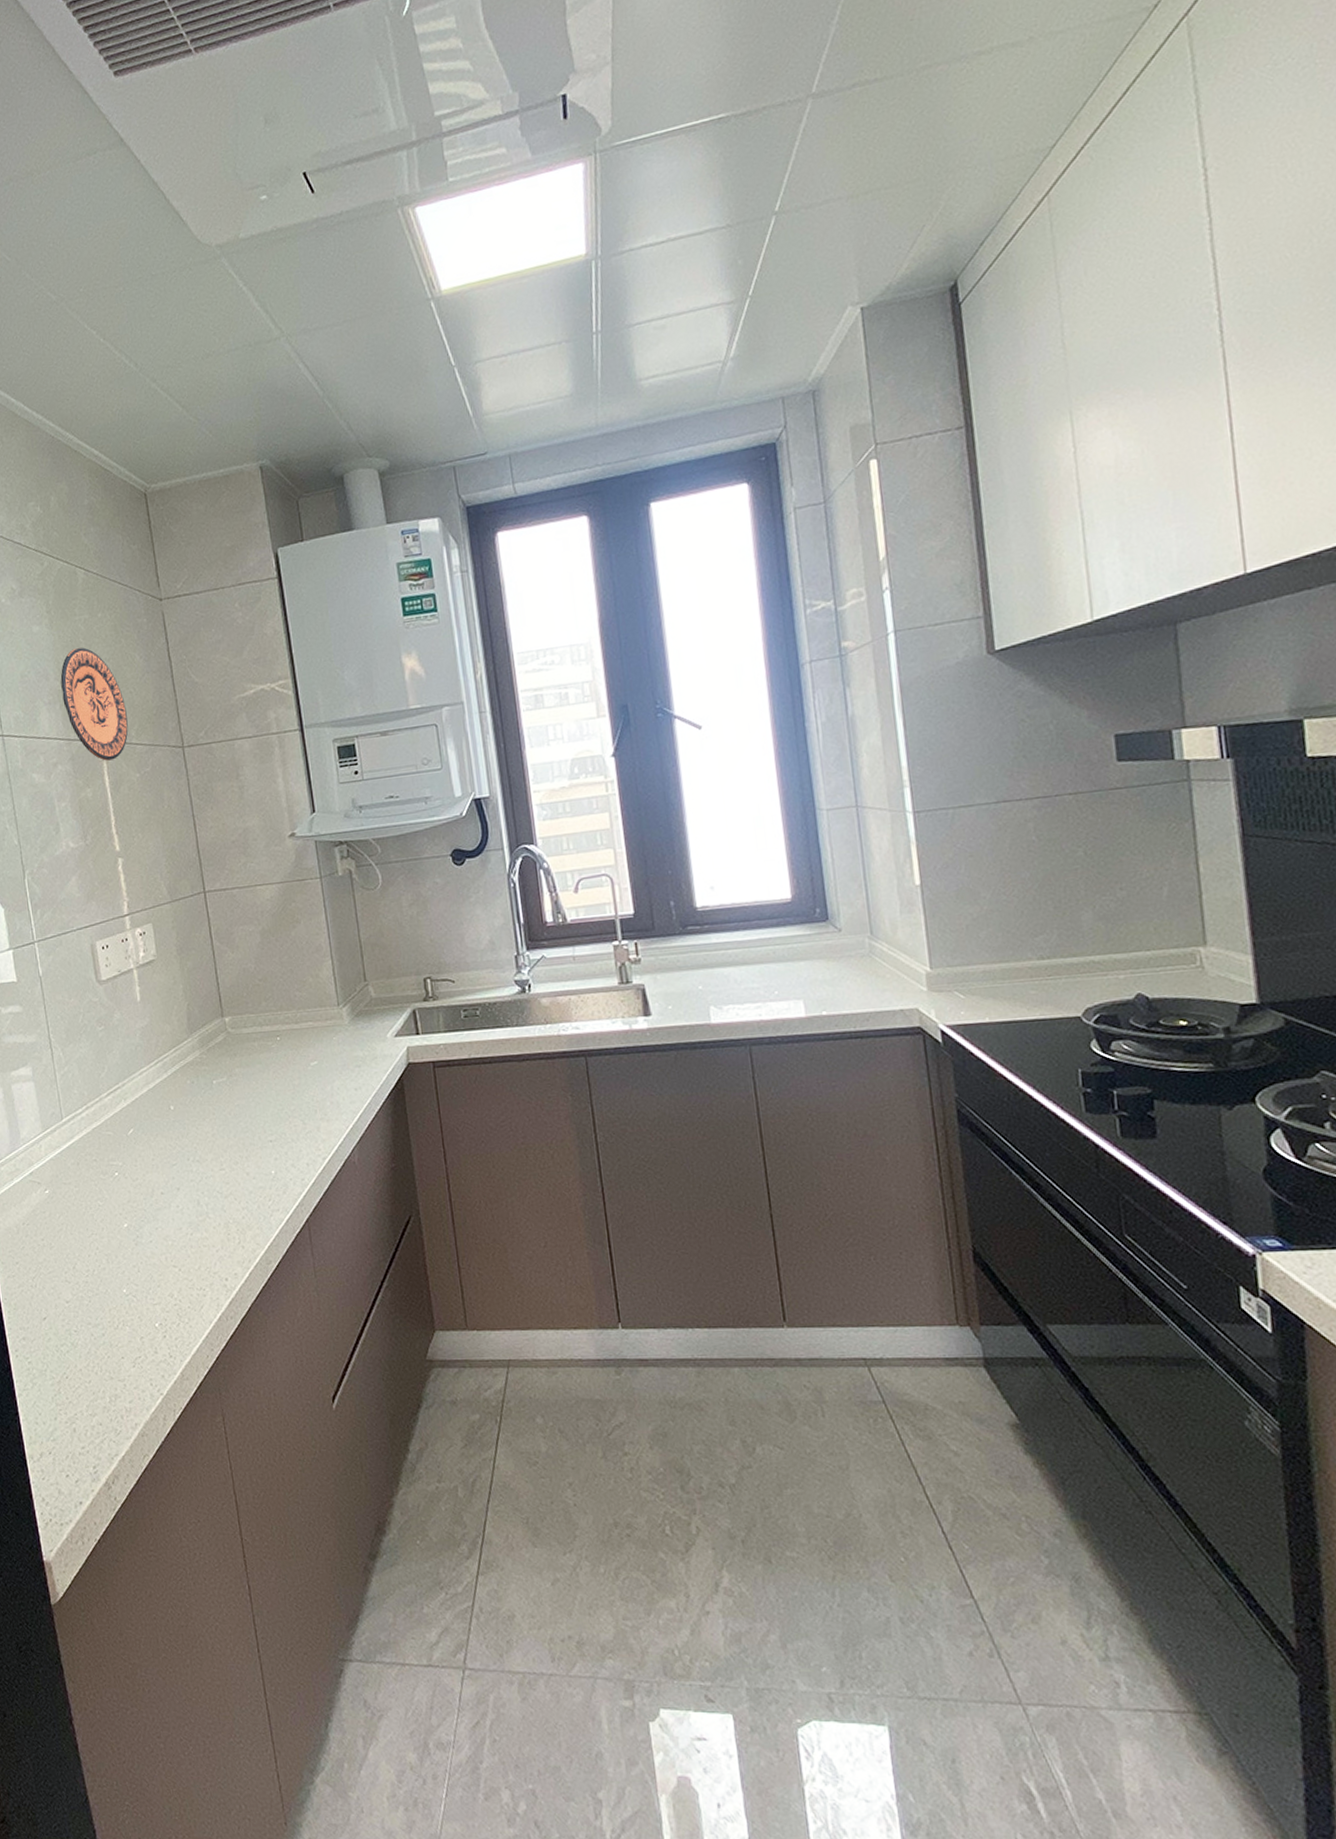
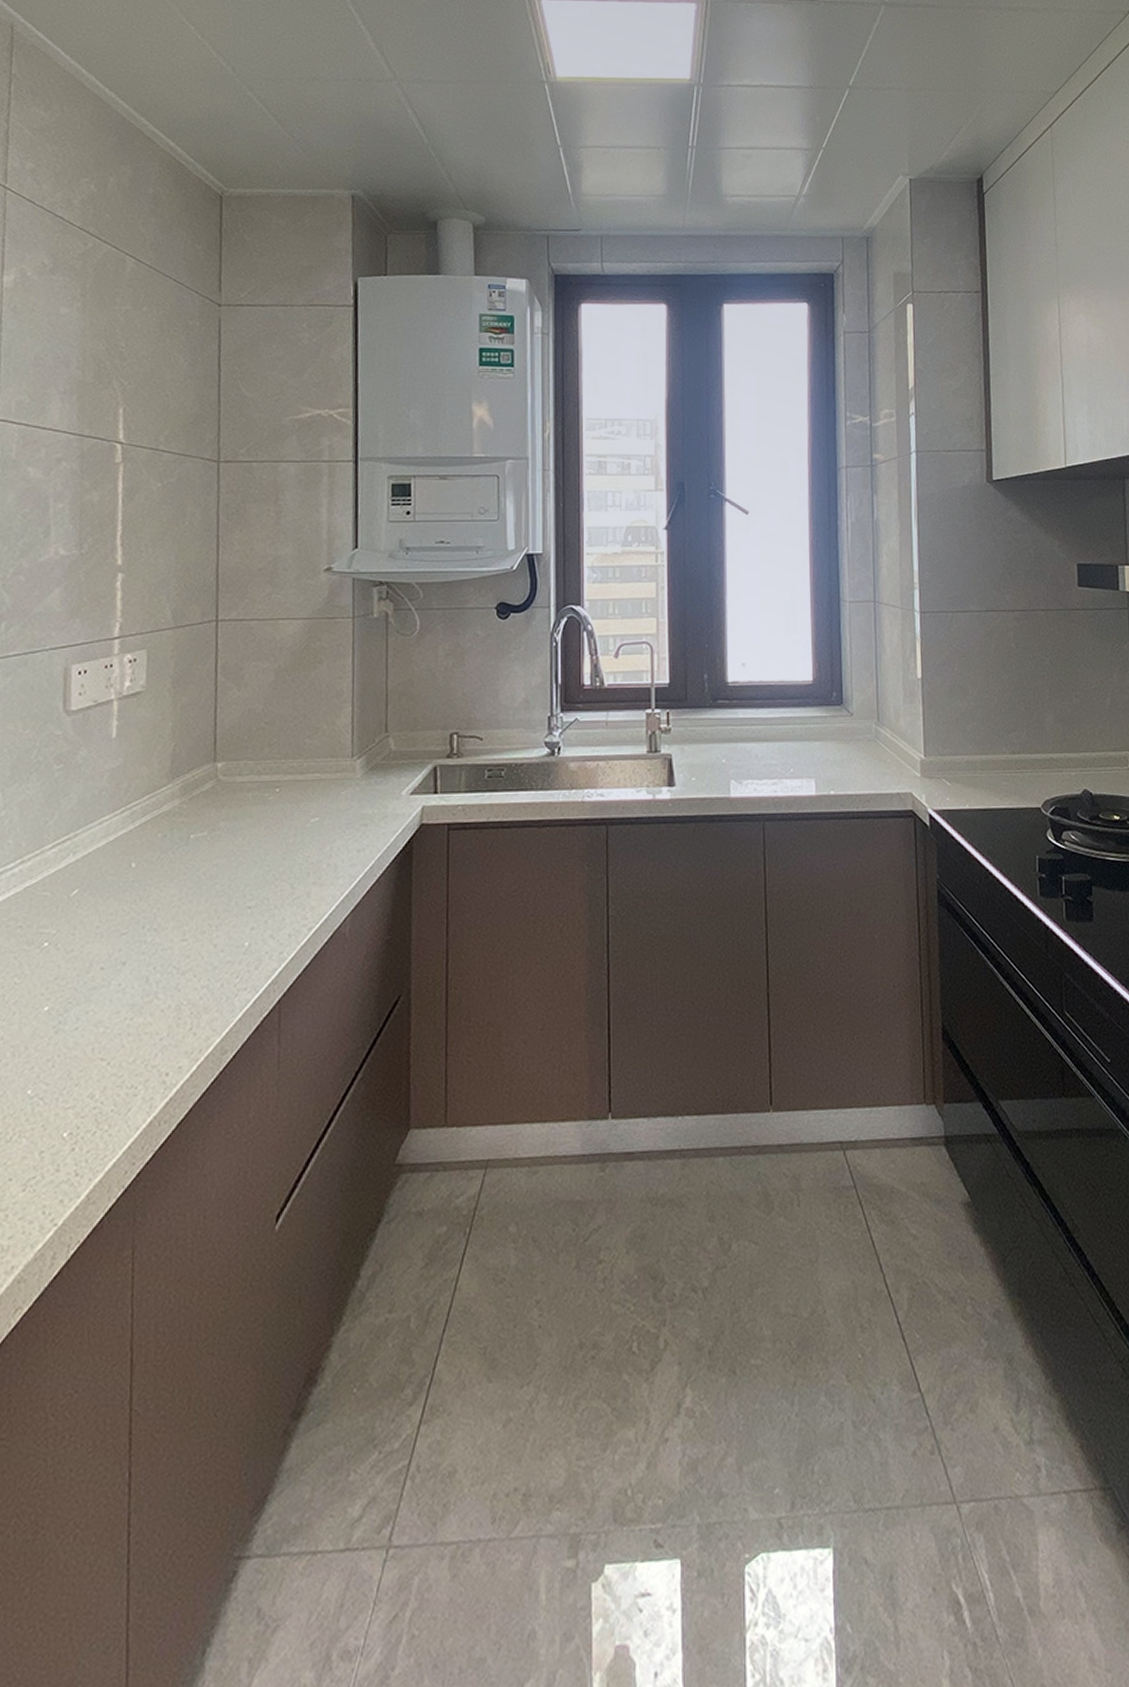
decorative plate: present [60,647,129,761] -> none [82,339,159,464]

